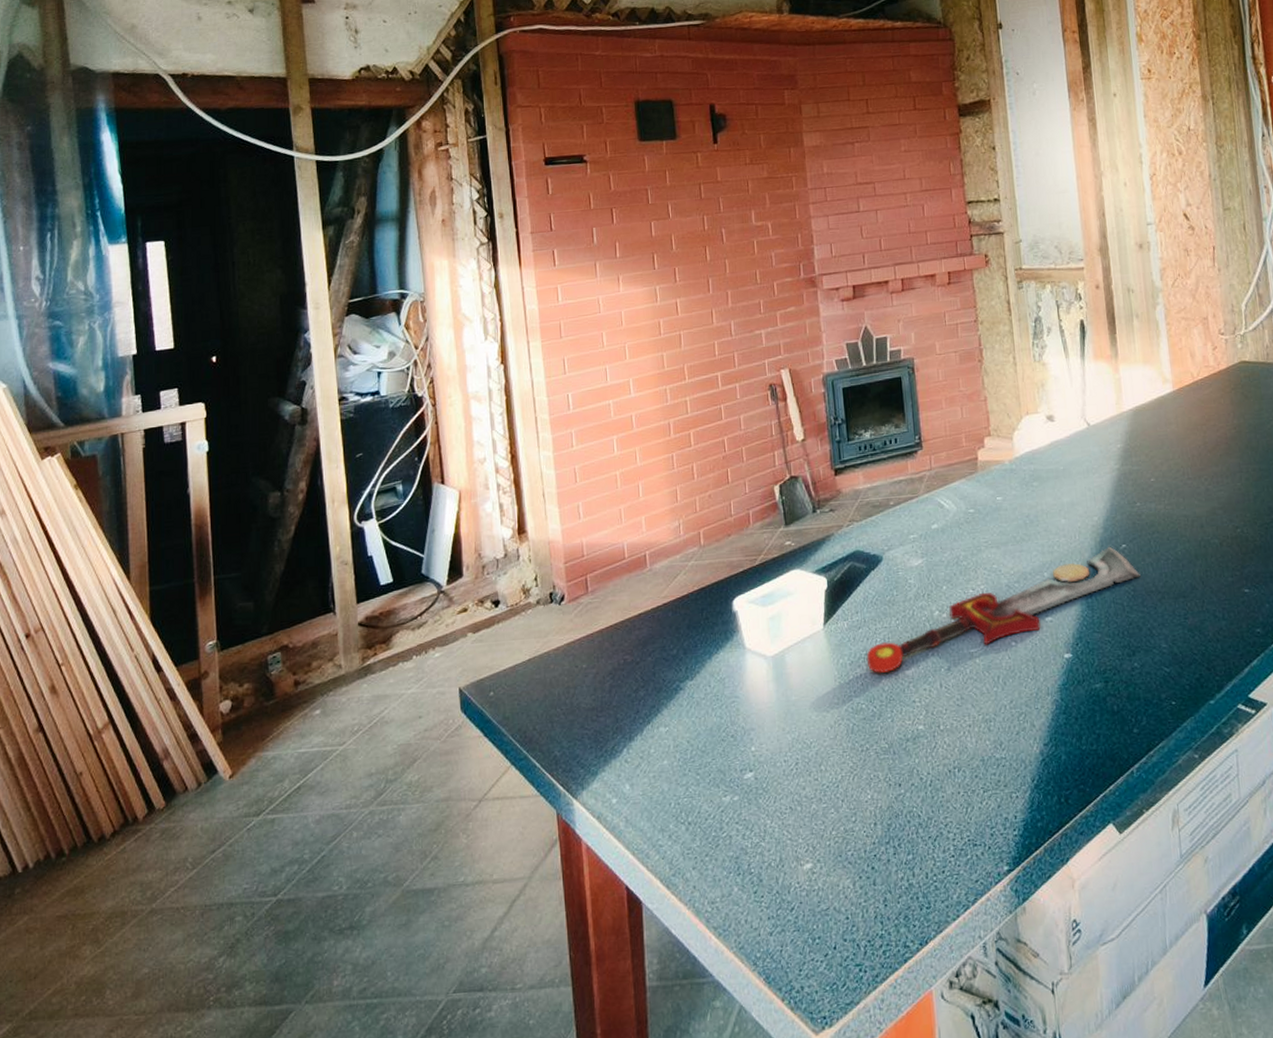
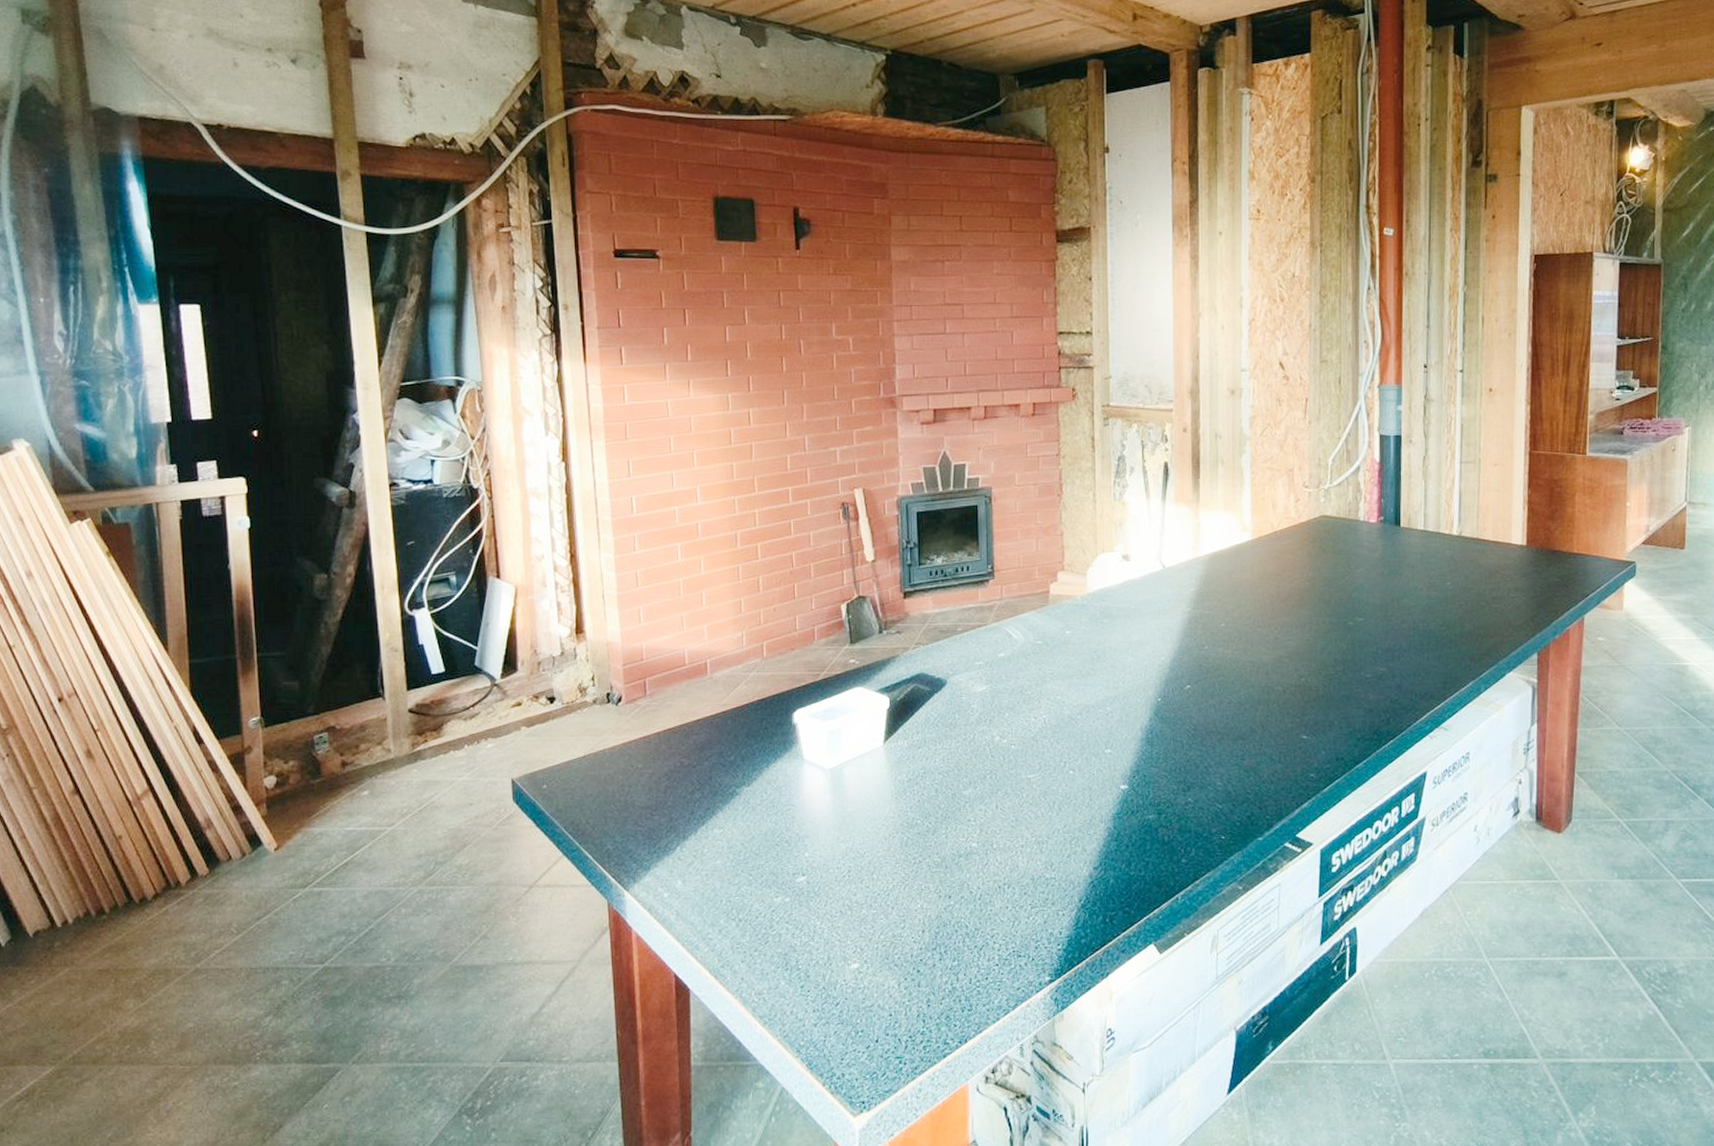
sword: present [866,546,1141,673] -> none [924,686,1202,791]

